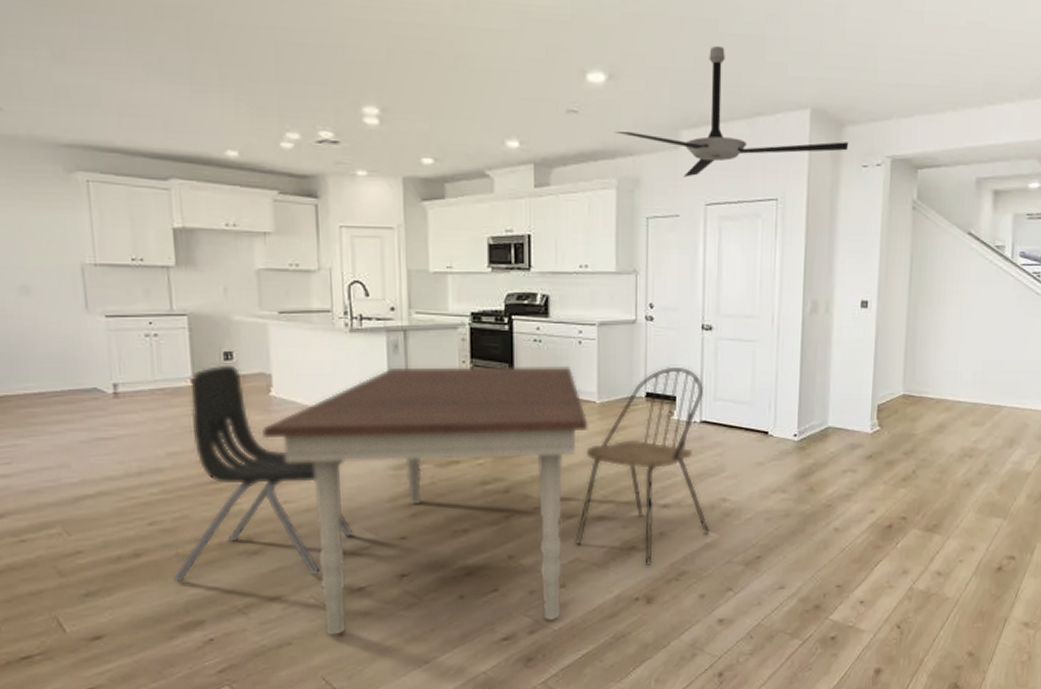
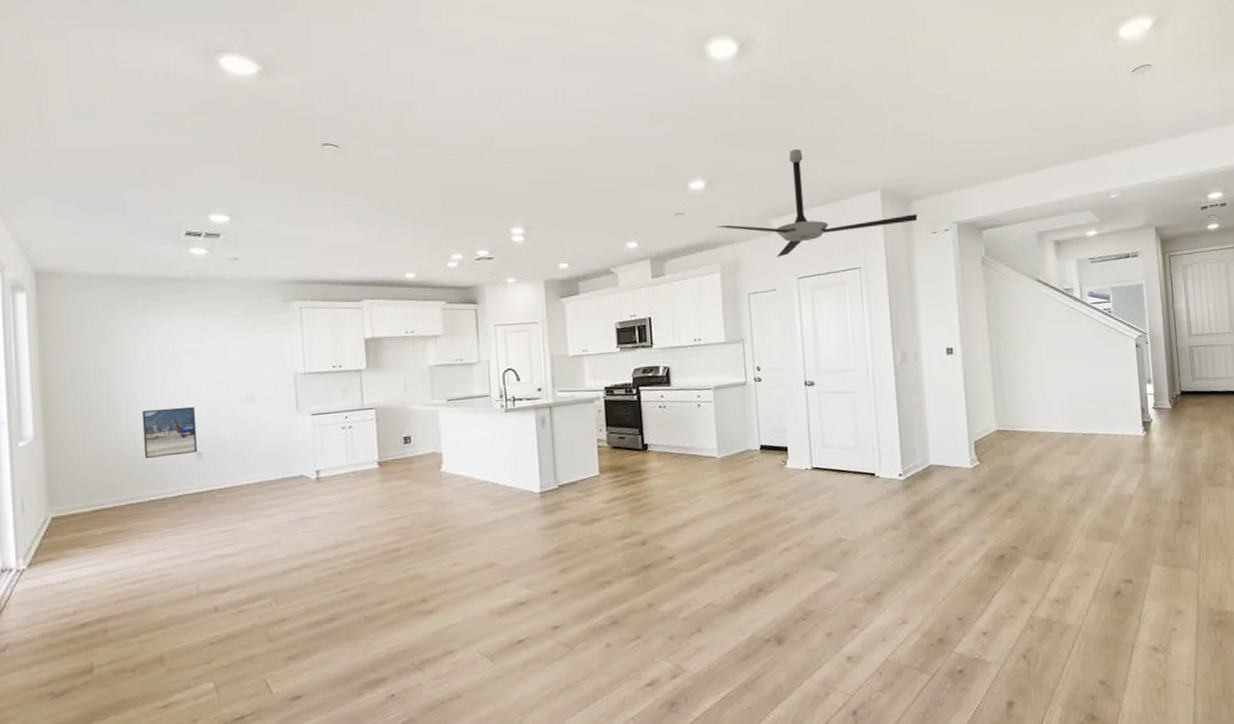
dining chair: present [172,364,354,582] -> none [361,447,512,643]
dining table: present [262,367,588,636] -> none [435,427,712,688]
dining chair: present [574,366,711,565] -> none [706,419,831,607]

